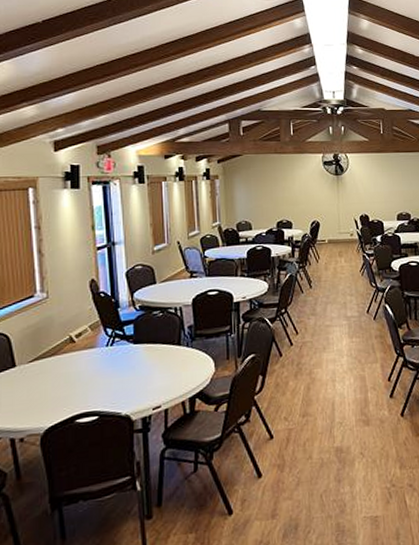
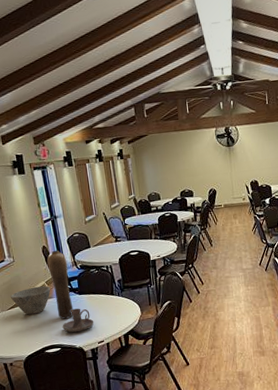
bowl: none [35,331,95,370] -> present [10,285,51,315]
vase: none [95,285,124,377] -> present [47,250,74,319]
candle holder: none [105,361,150,395] -> present [62,308,94,333]

